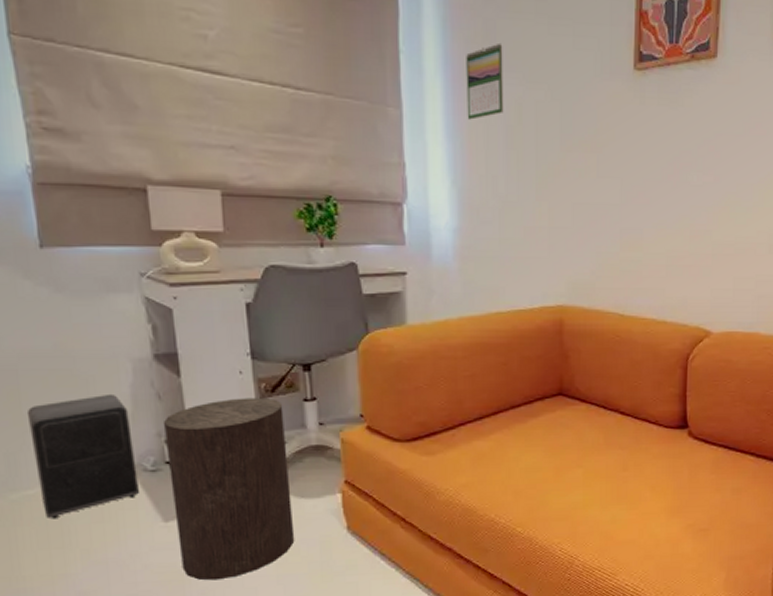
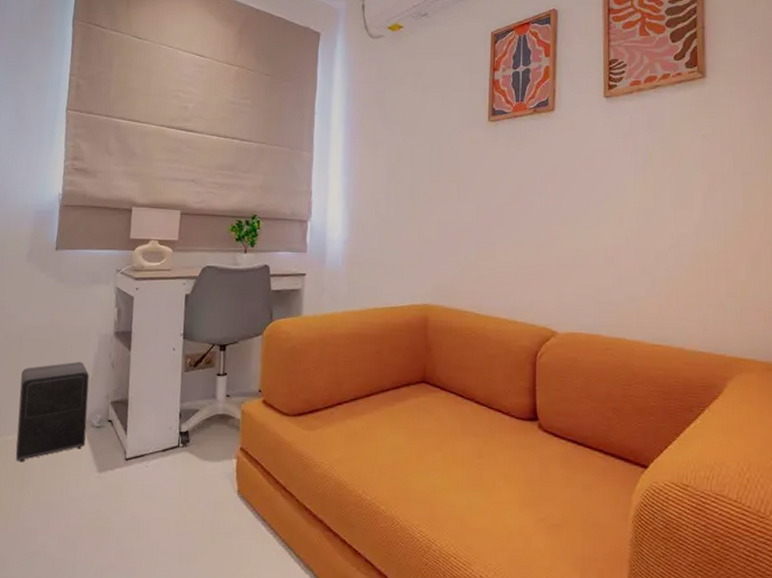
stool: present [164,397,295,581] -> none [104,370,201,530]
calendar: present [466,42,504,120] -> none [360,105,389,160]

